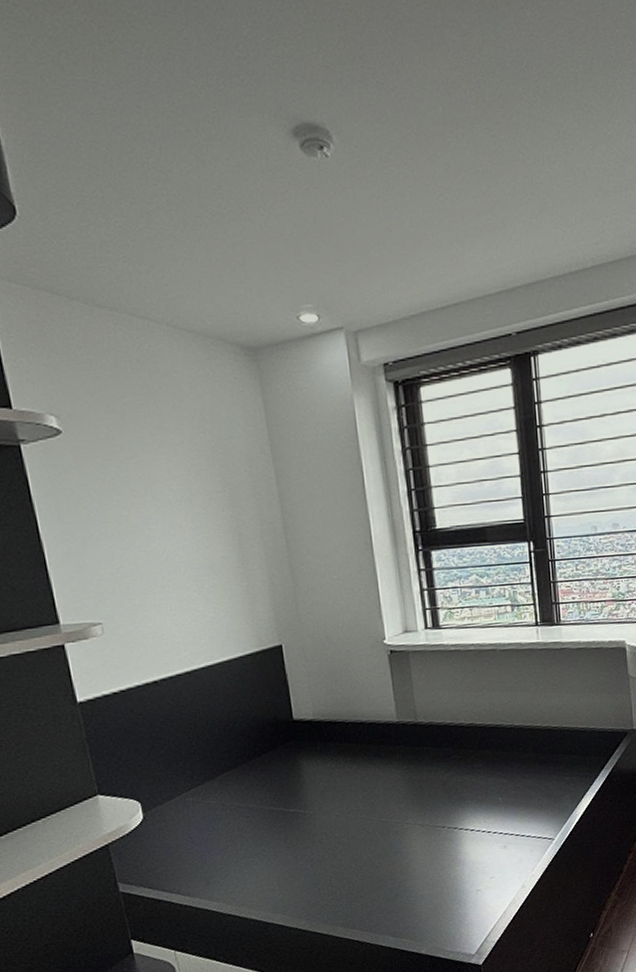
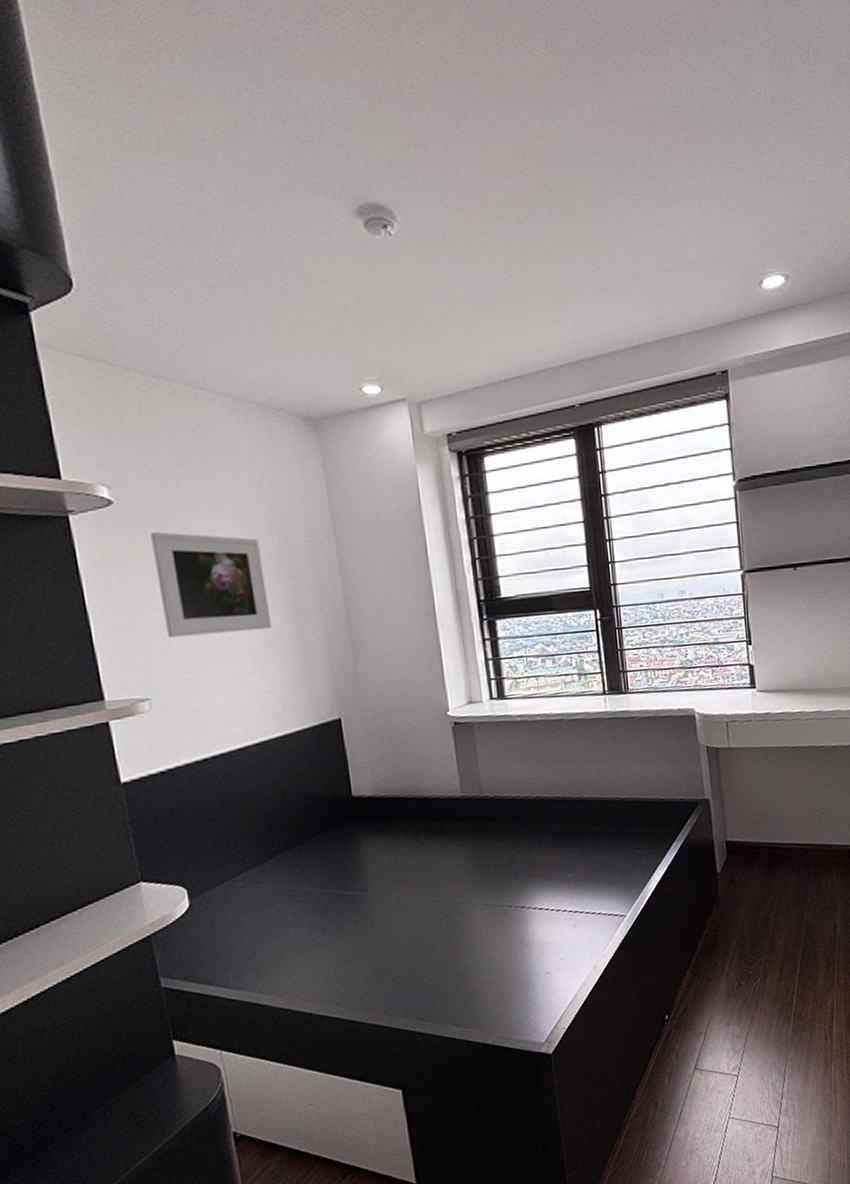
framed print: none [98,461,216,565] -> present [151,532,273,638]

